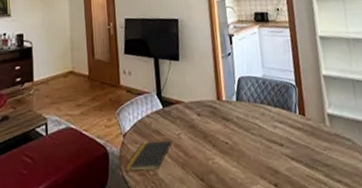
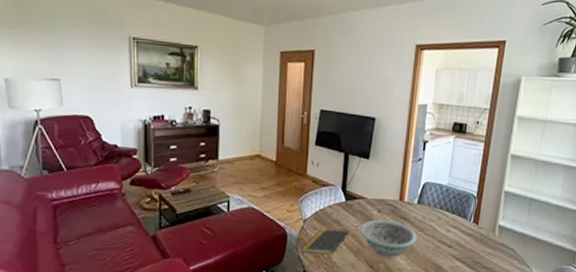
decorative bowl: none [182,123,245,168] -> present [360,220,417,259]

